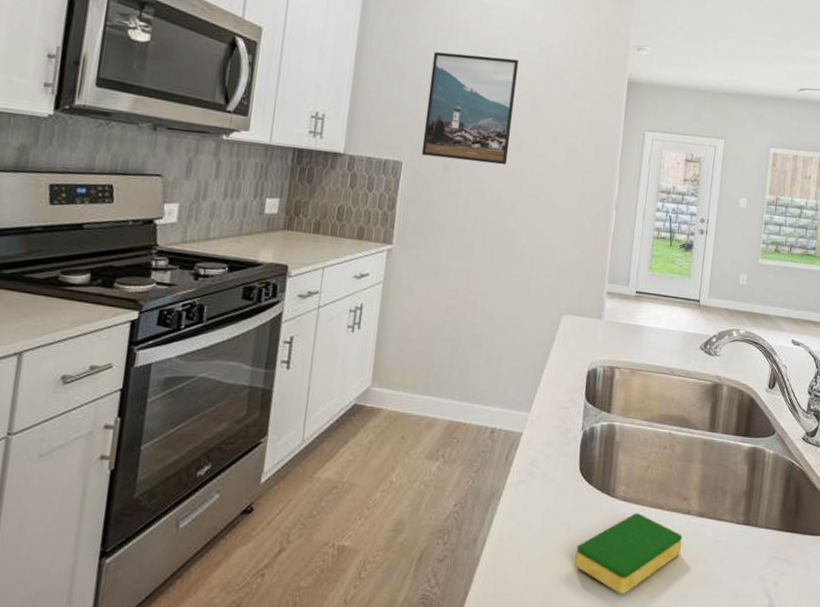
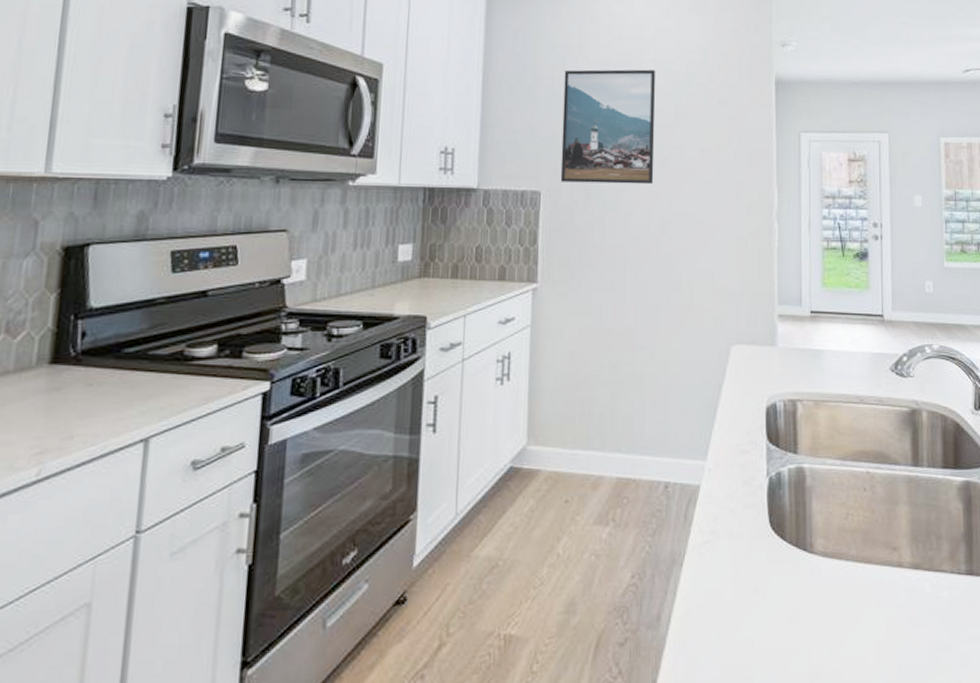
dish sponge: present [574,513,682,594] -> none [775,570,897,670]

